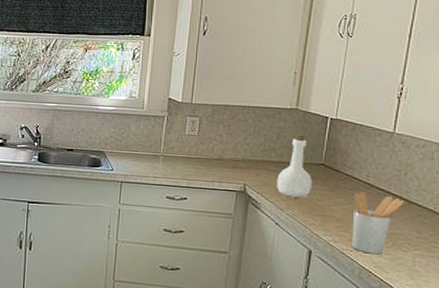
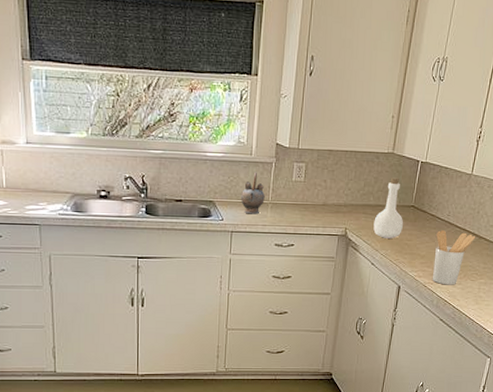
teapot: none [131,125,156,166] -> present [240,172,265,215]

